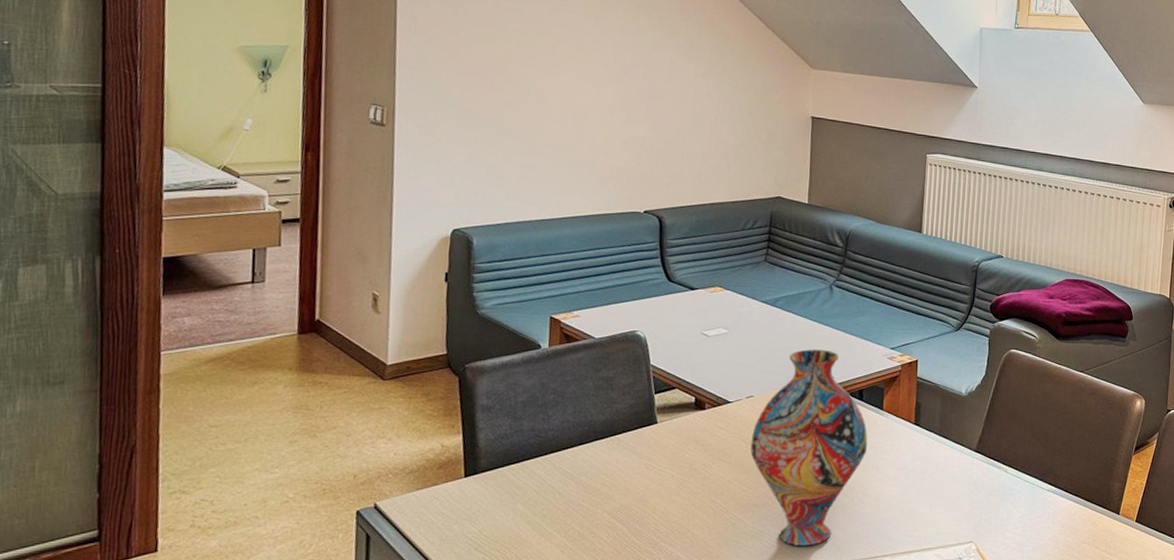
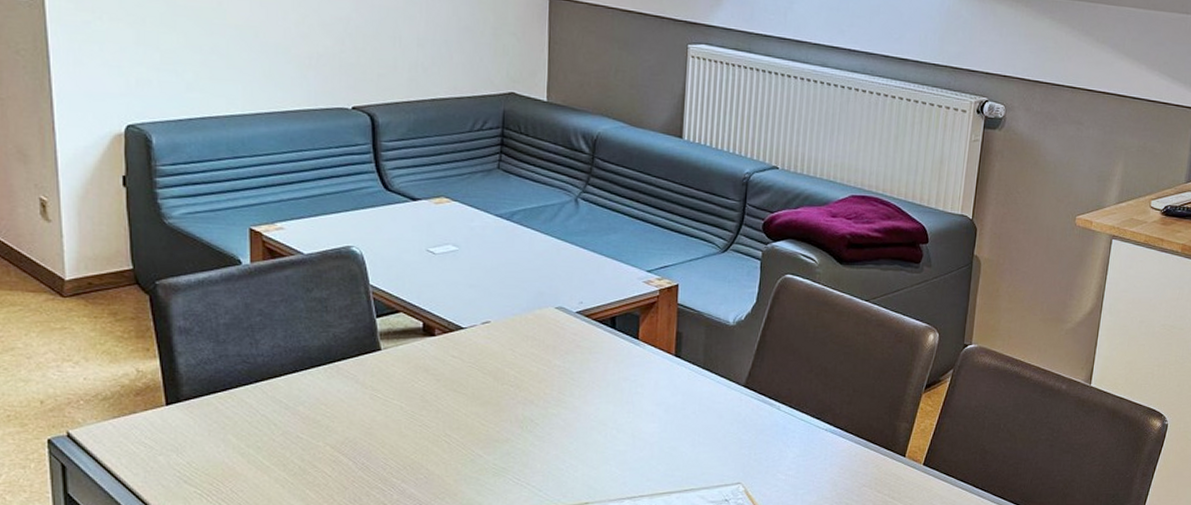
vase: present [750,349,868,547] -> none [489,270,622,485]

